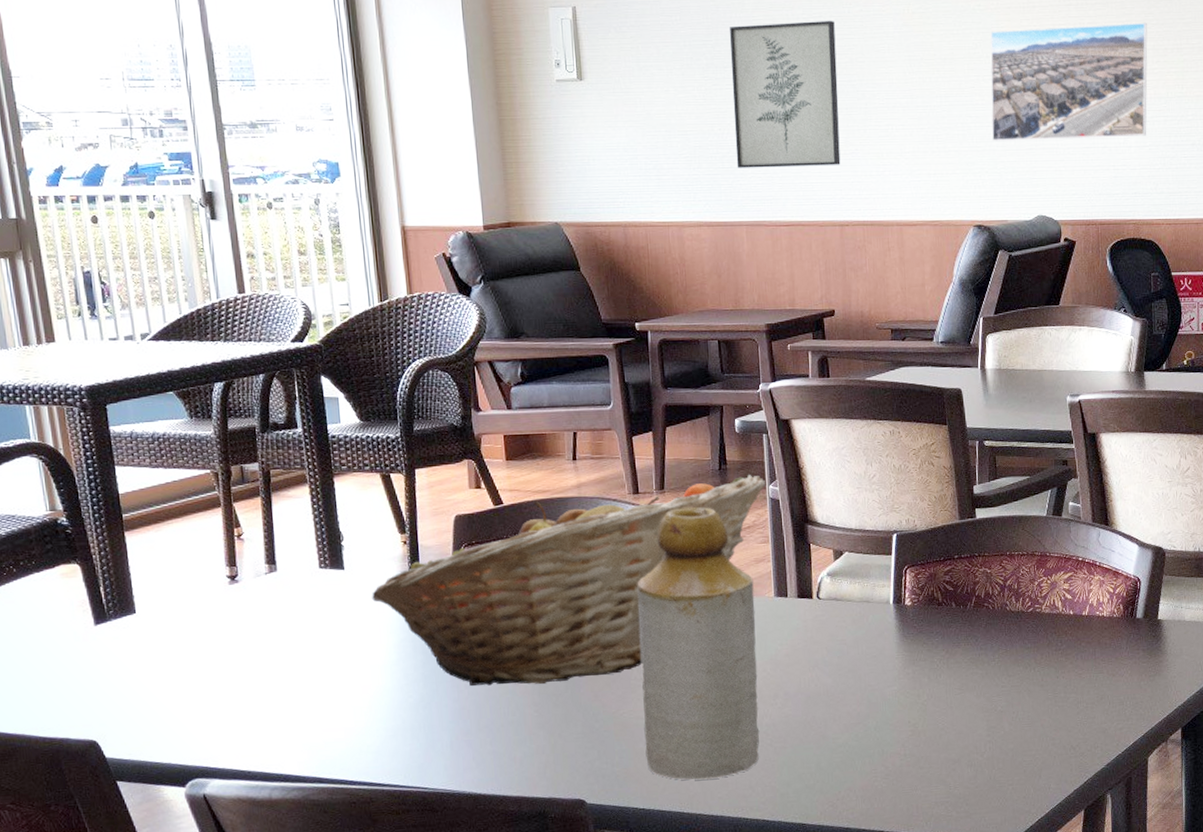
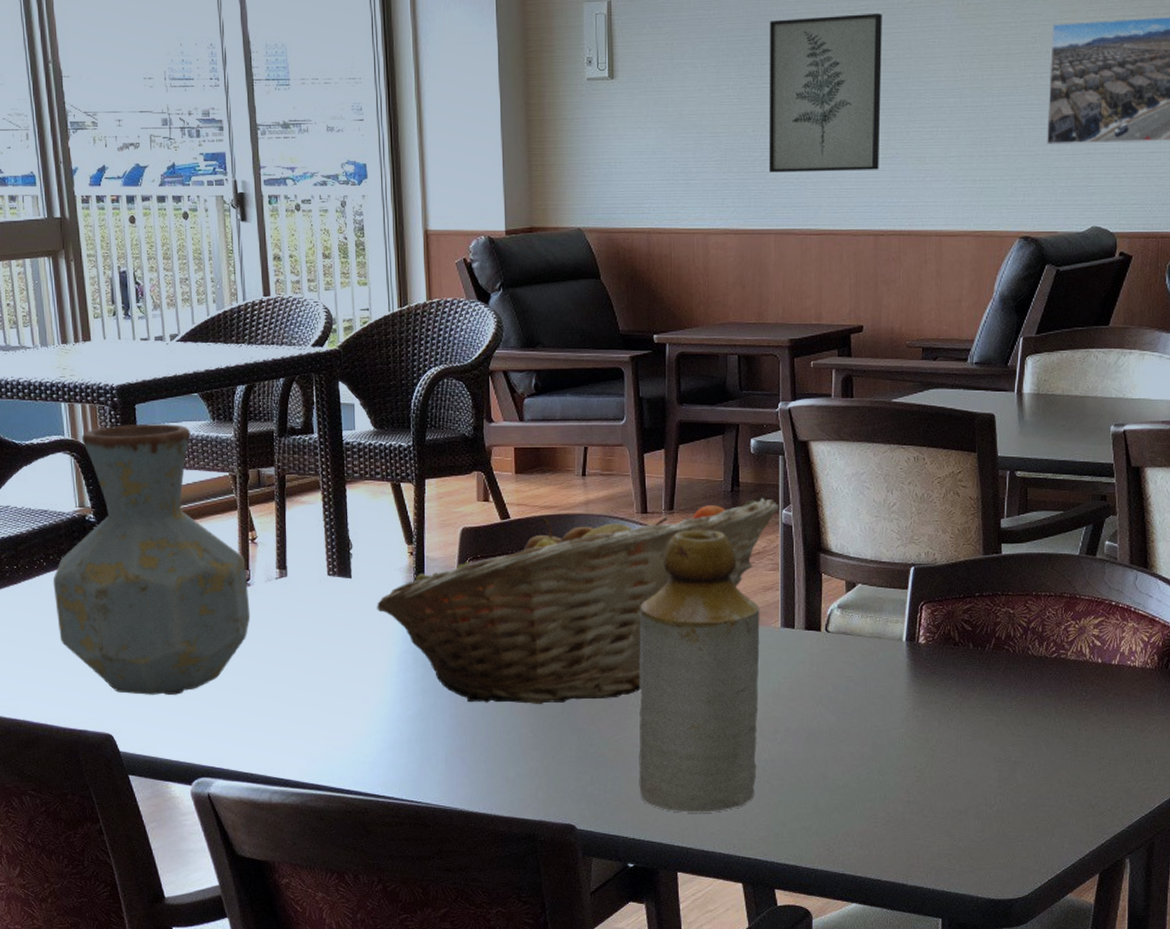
vase: none [24,423,240,699] -> present [52,424,251,695]

